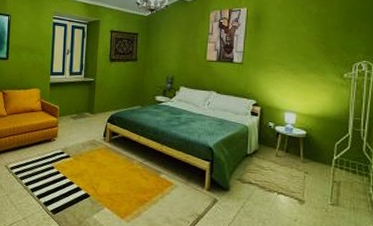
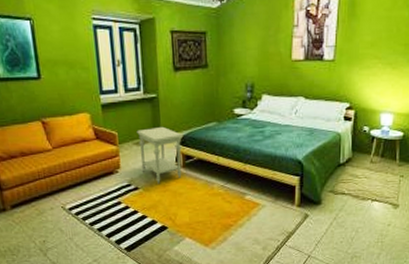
side table: none [74,105,112,155] -> present [137,126,184,184]

